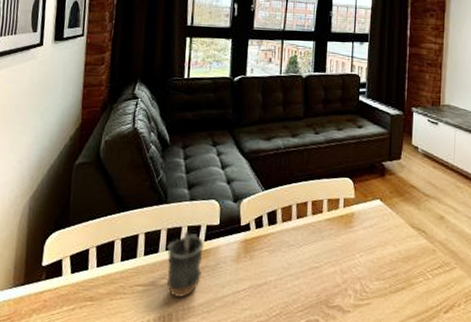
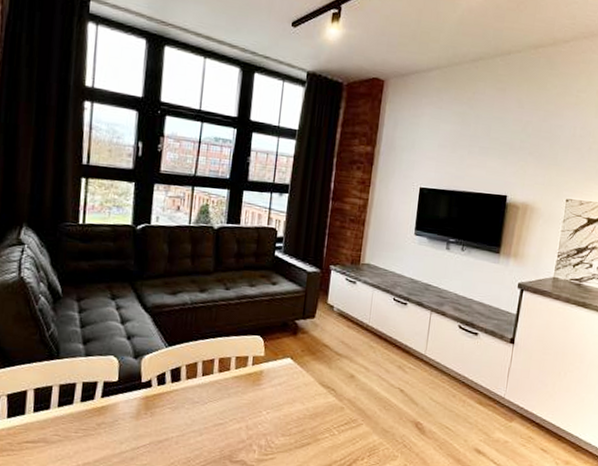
mug: present [166,231,204,297] -> none [59,387,101,454]

